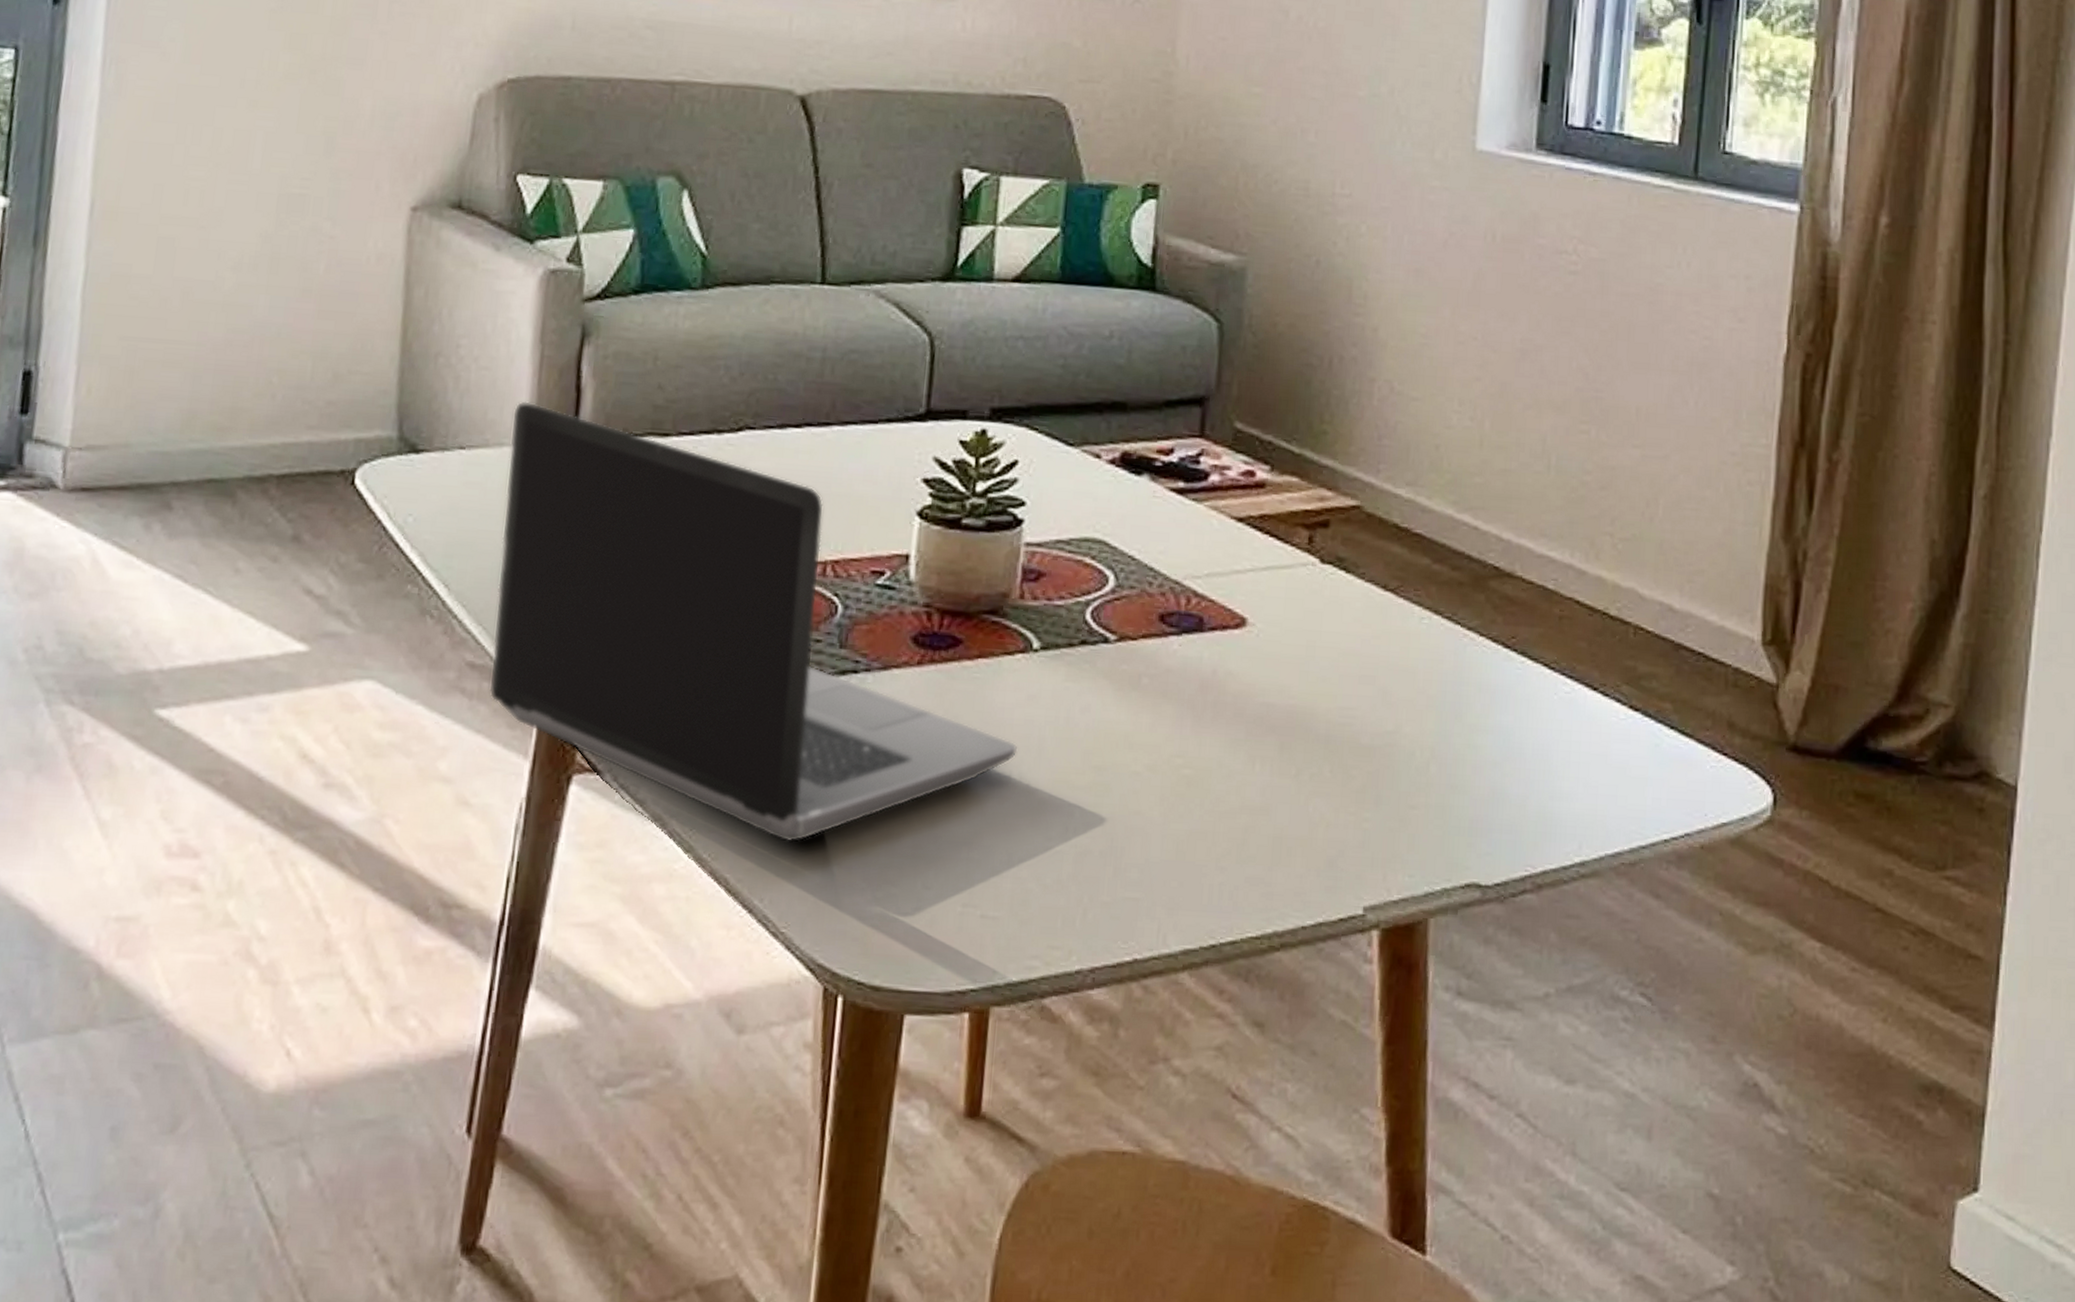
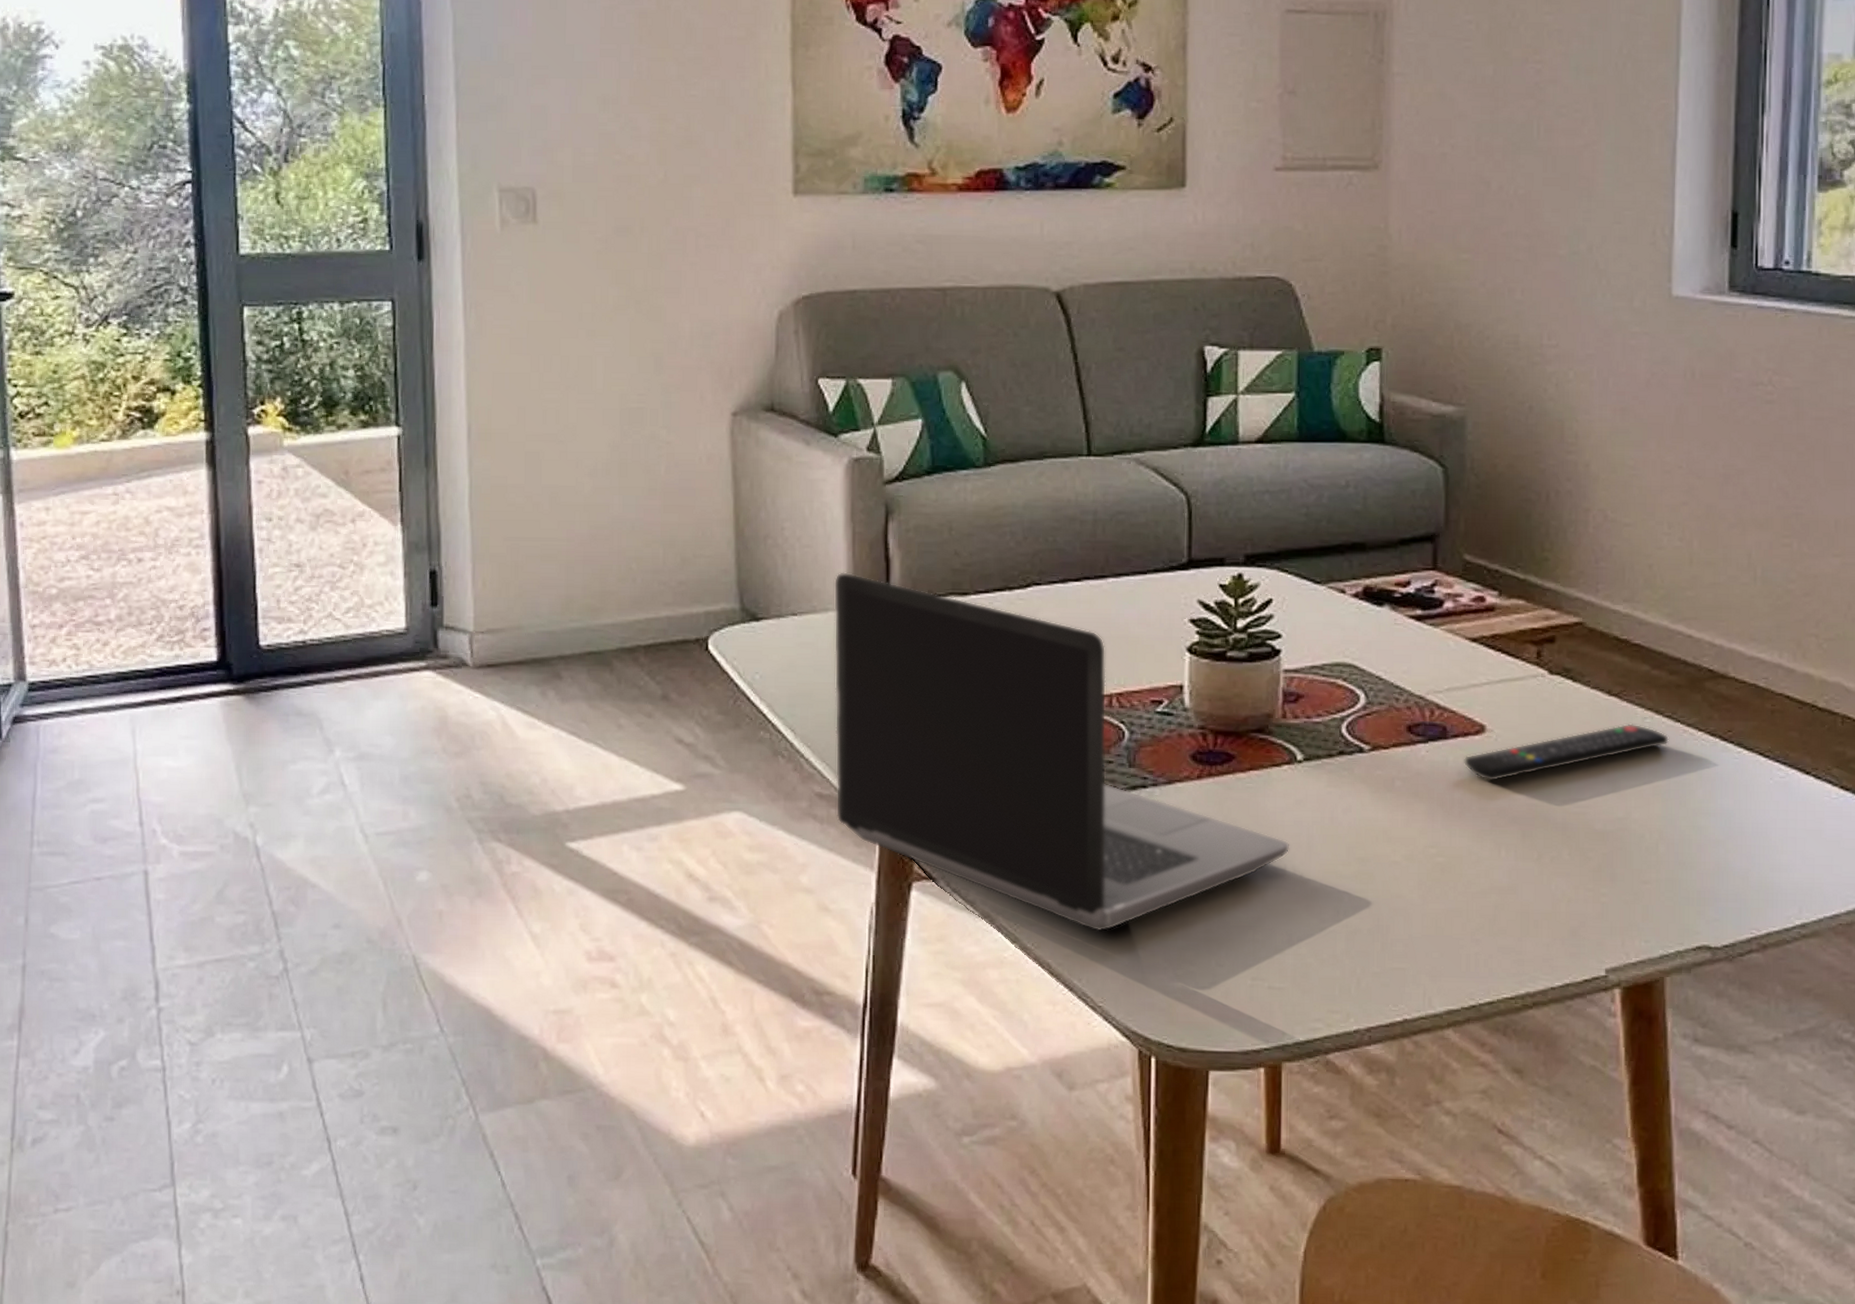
remote control: none [1220,623,1447,684] -> present [1464,723,1669,782]

